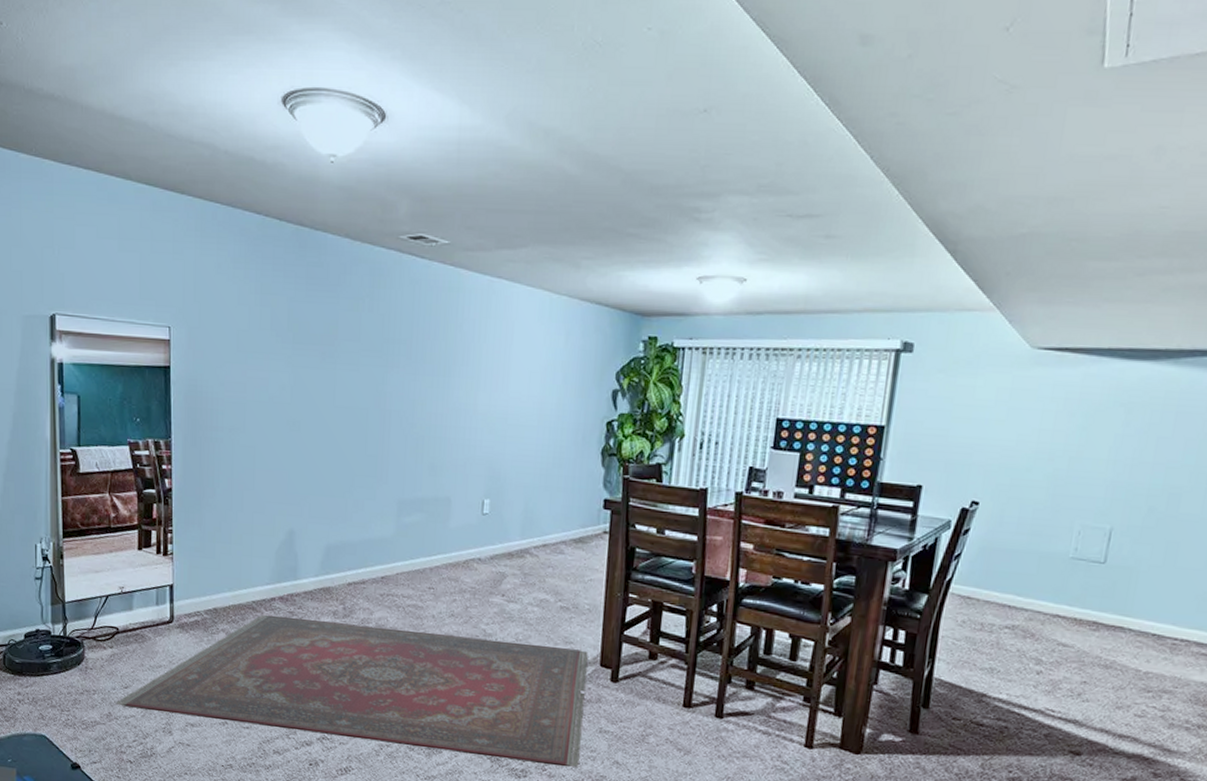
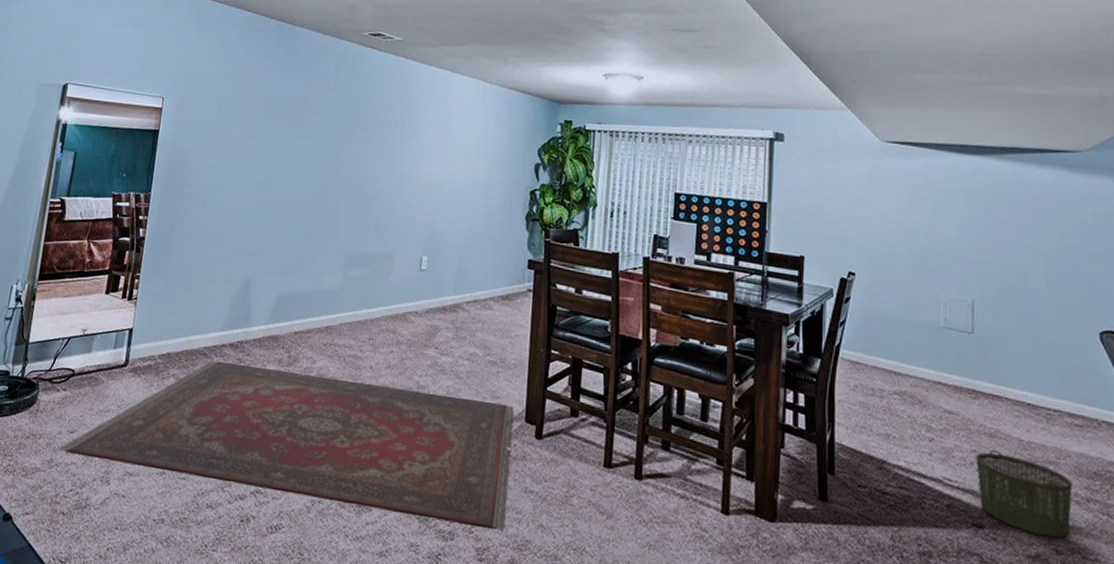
basket: none [1081,680,1186,763] -> present [976,449,1073,539]

